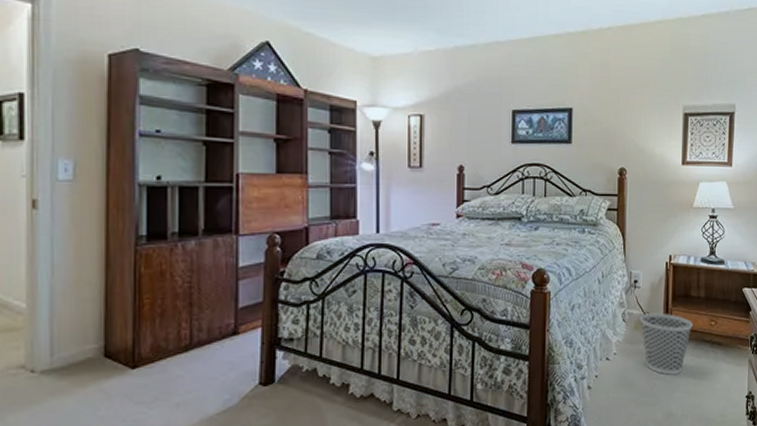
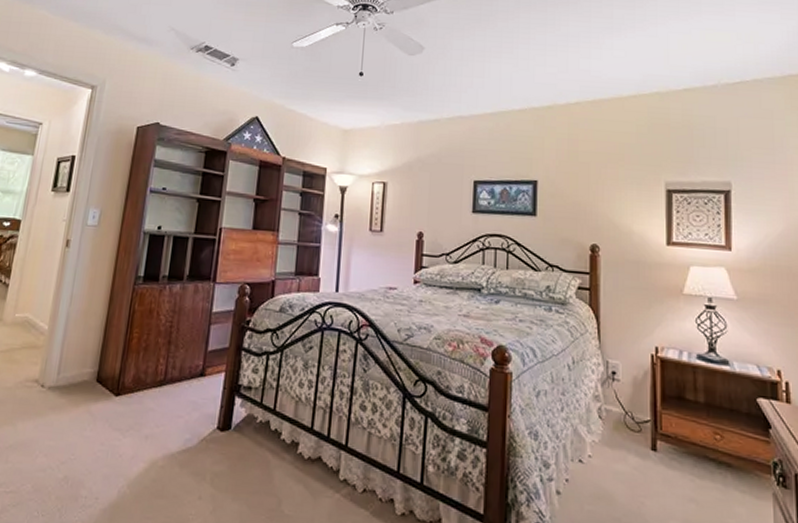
wastebasket: present [640,313,693,375] -> none [620,412,690,496]

